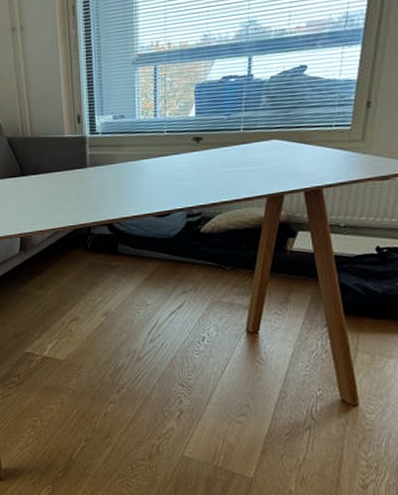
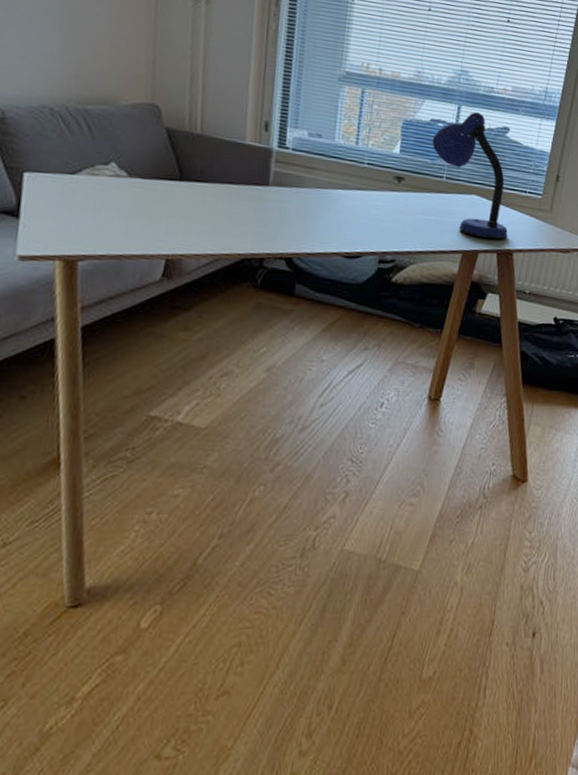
desk lamp: none [225,58,314,180] -> present [432,112,508,240]

